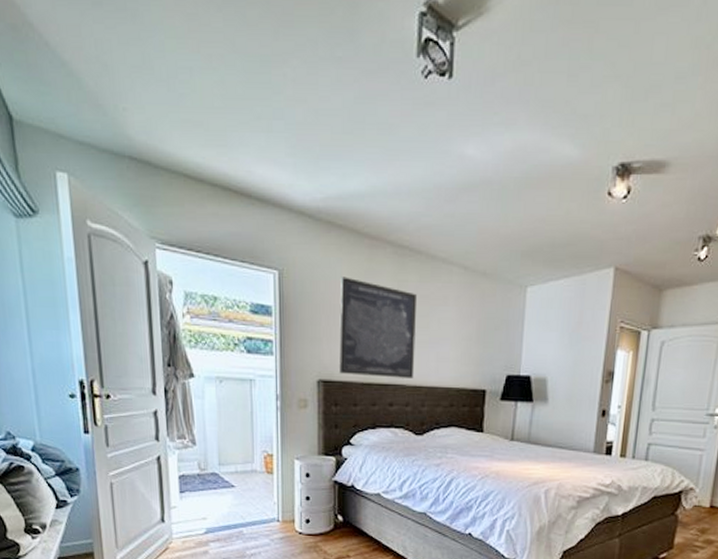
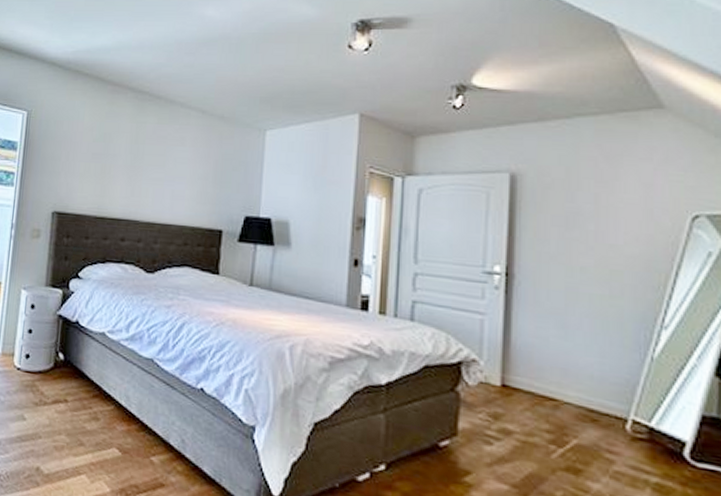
wall art: present [339,276,418,378] -> none [74,117,155,214]

